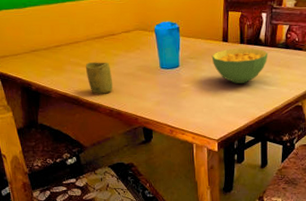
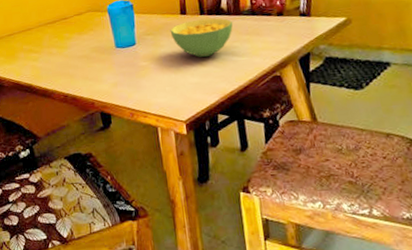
cup: present [85,62,113,93] -> none [38,46,66,79]

